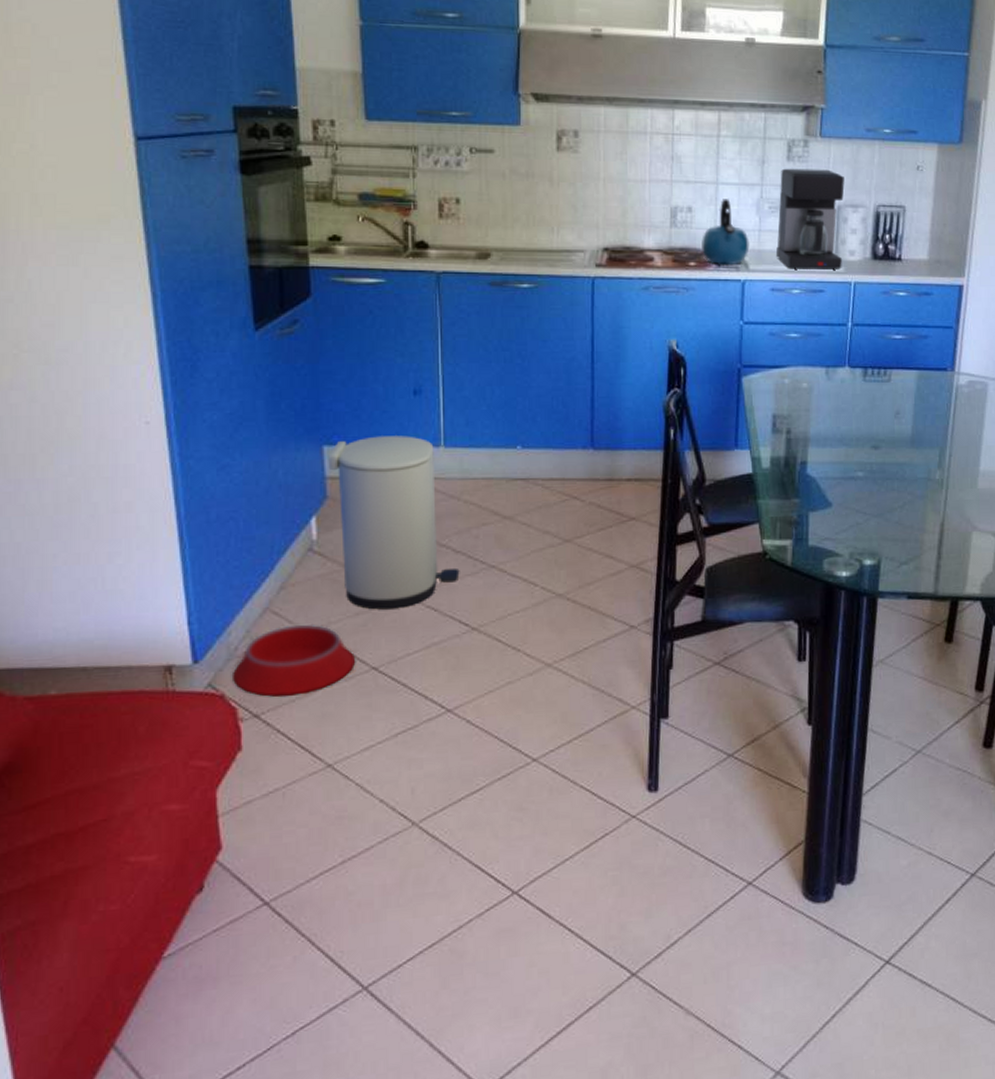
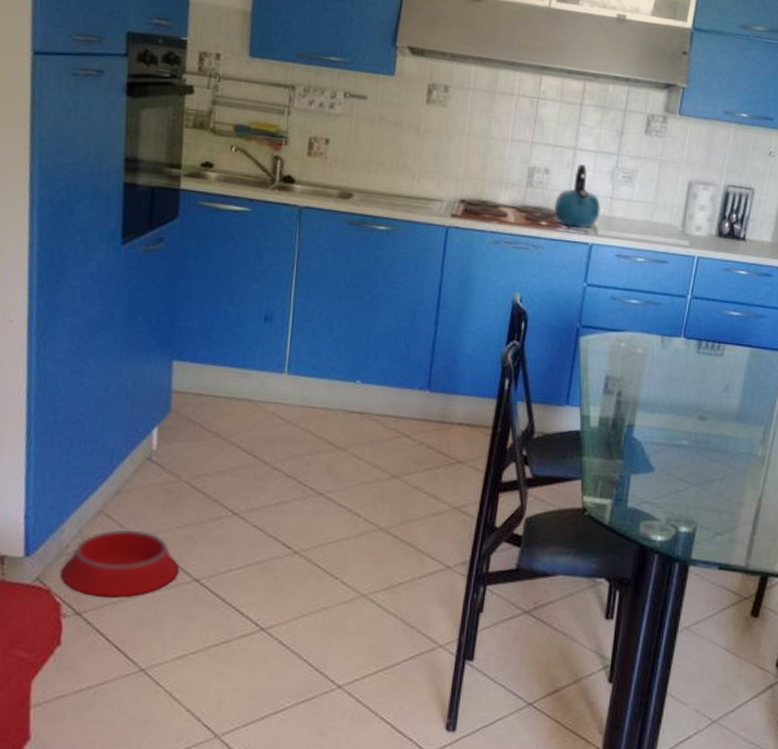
pedal bin: present [328,436,460,610] -> none [175,356,289,525]
coffee maker: present [775,168,845,270] -> none [624,141,698,243]

